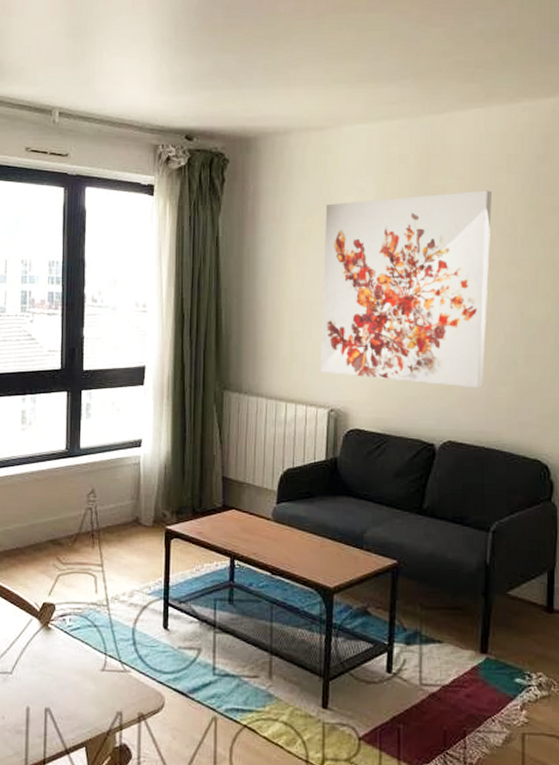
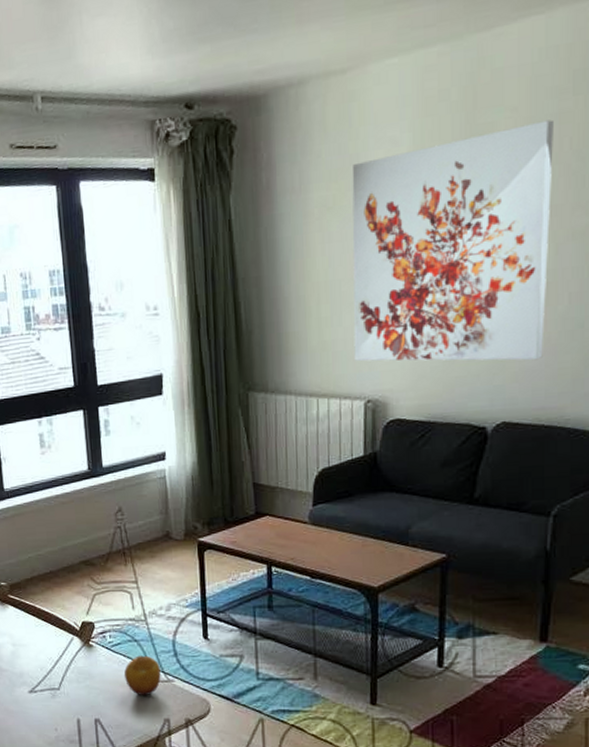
fruit: none [81,642,118,686] -> present [124,655,161,696]

